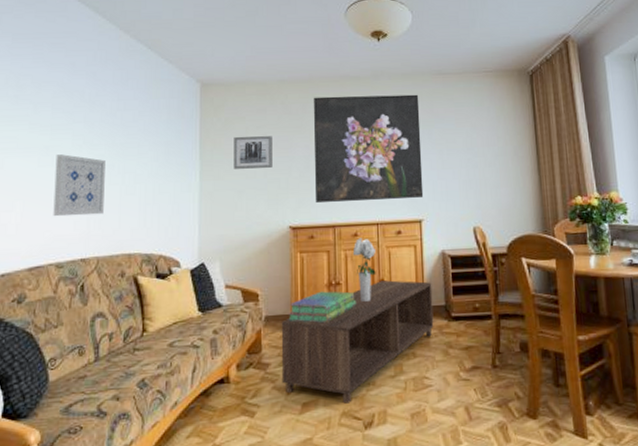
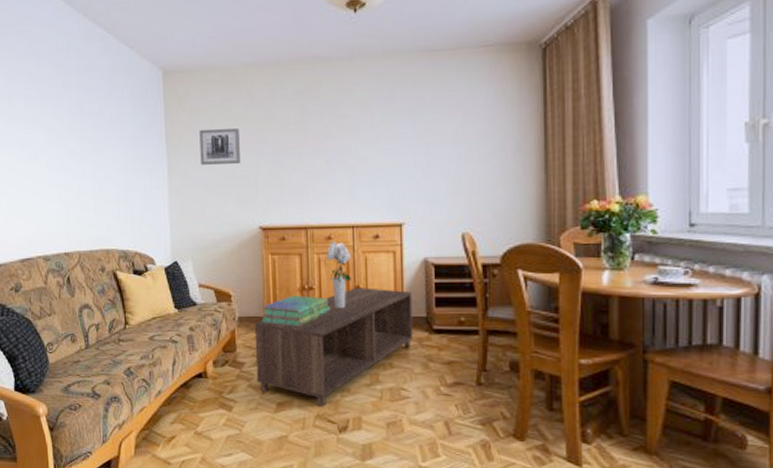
wall art: present [53,154,105,217] -> none [32,149,81,211]
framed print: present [313,94,424,202] -> none [281,77,405,202]

